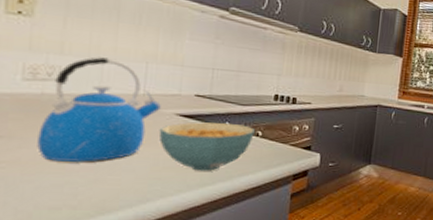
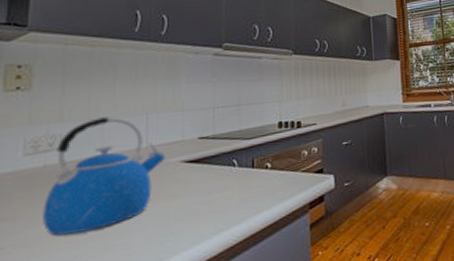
cereal bowl: present [159,122,255,171] -> none [165,159,263,218]

